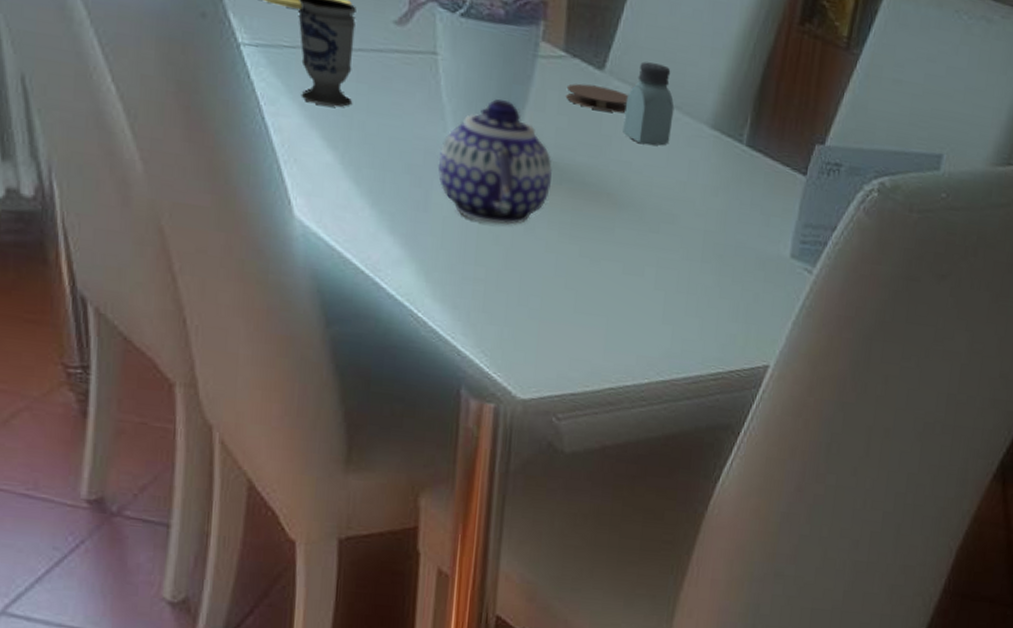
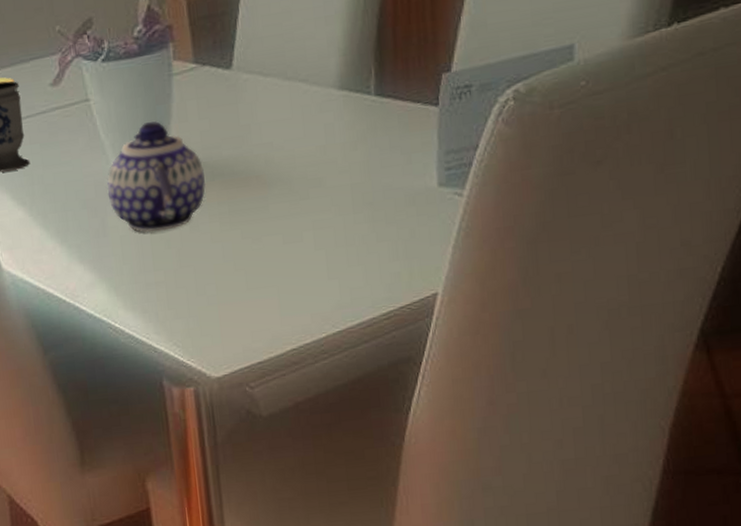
coaster: present [565,83,629,113] -> none [202,82,259,107]
saltshaker: present [622,61,675,146] -> none [256,46,303,124]

